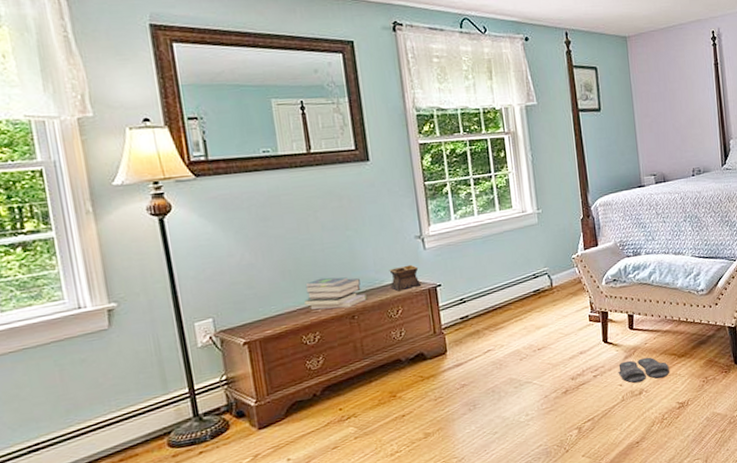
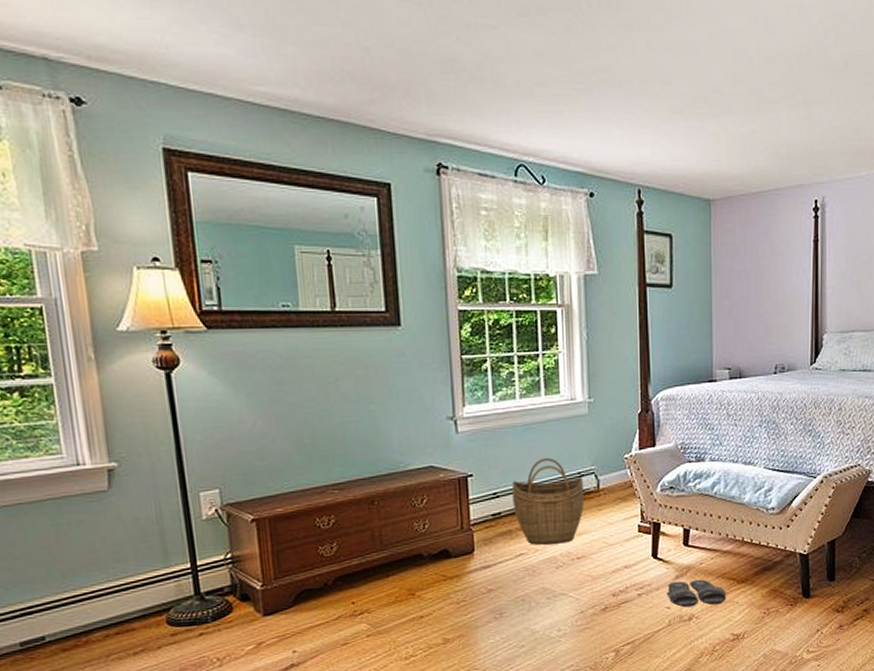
books: present [304,277,367,310] -> none [320,455,389,492]
decorative box: present [389,264,421,292] -> none [415,449,450,478]
woven basket: none [476,263,541,342] -> present [511,457,585,545]

